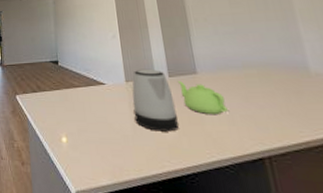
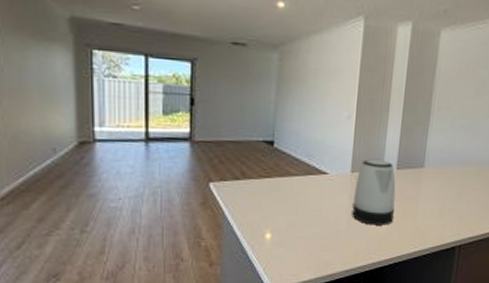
teapot: present [177,80,228,114] -> none [403,173,441,208]

